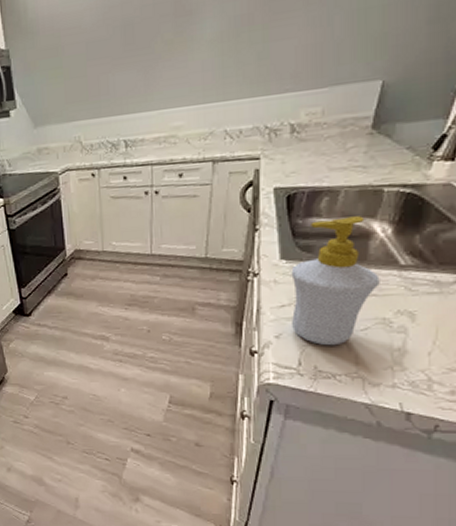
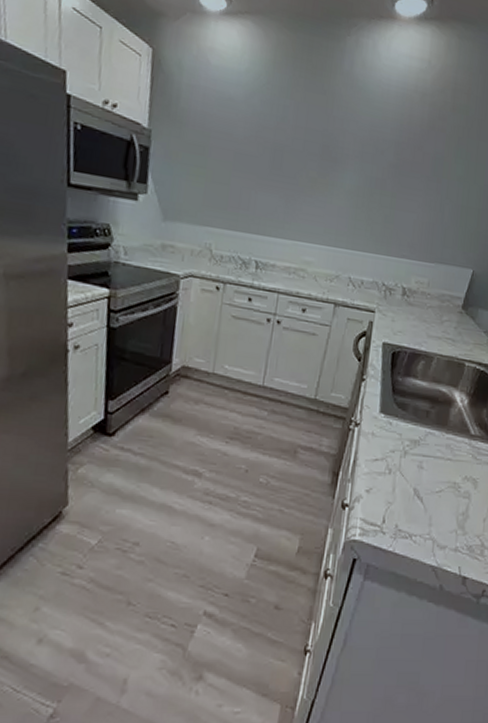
soap bottle: present [291,216,380,346] -> none [382,381,455,505]

